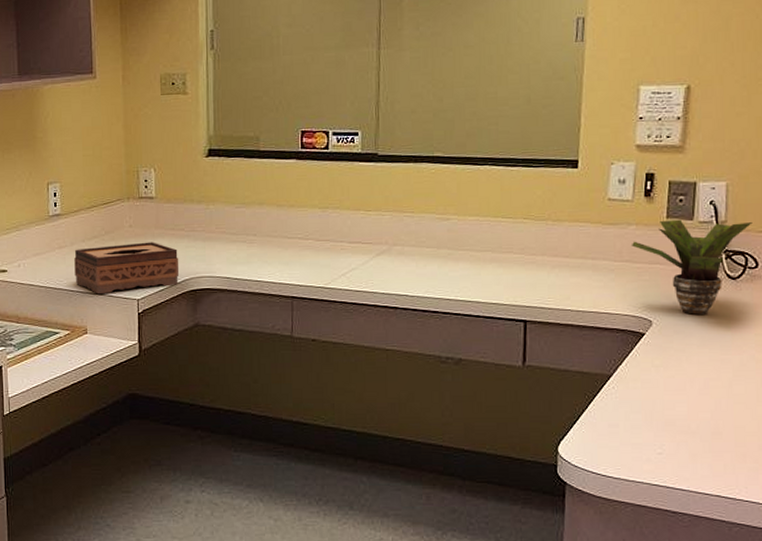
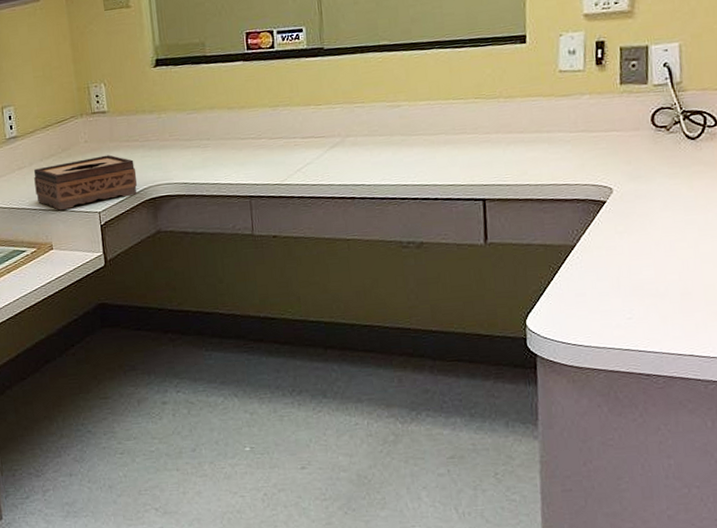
potted plant: present [631,219,752,315] -> none [585,81,709,178]

